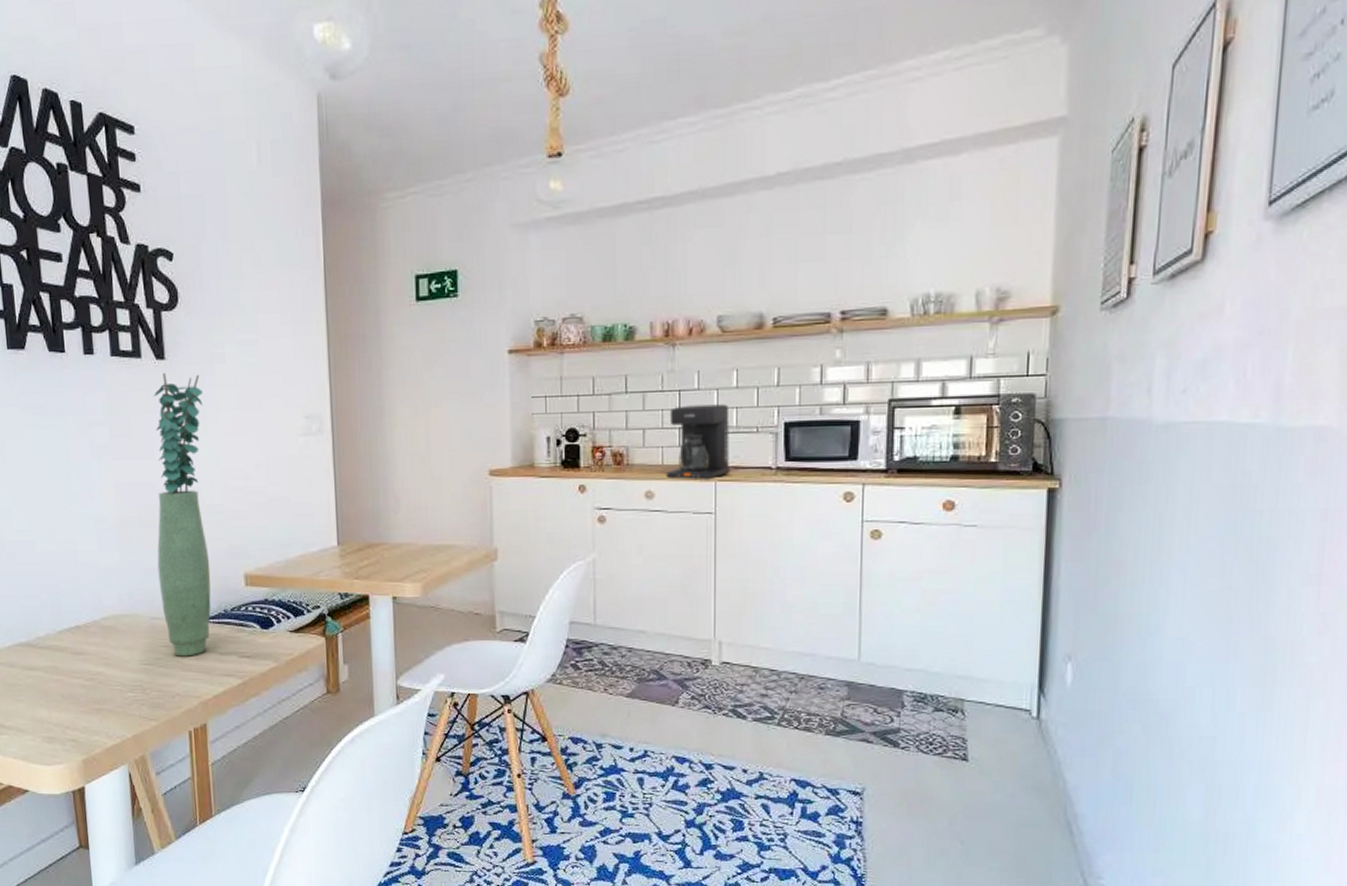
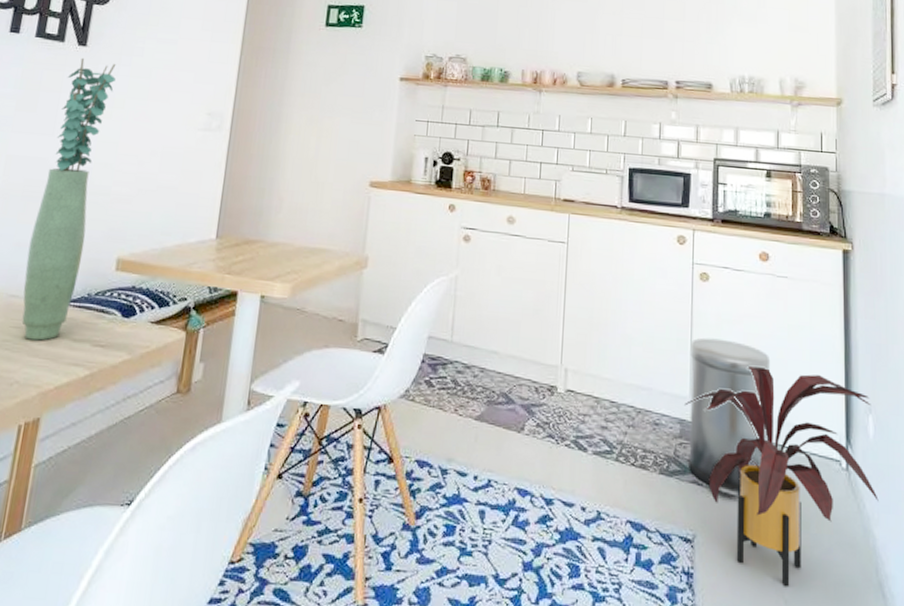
coffee maker: present [666,404,731,481] -> none [527,143,584,212]
house plant: none [853,622,1073,830] -> present [685,365,879,588]
pedal bin: none [857,598,953,751] -> present [689,337,771,497]

